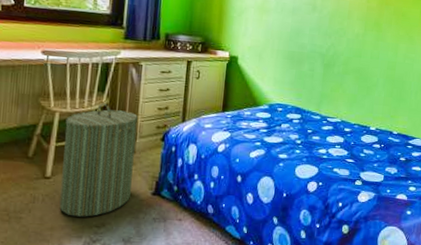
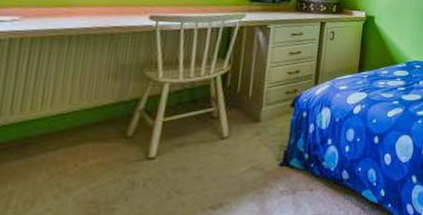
laundry hamper: present [59,103,138,217] -> none [165,70,264,200]

